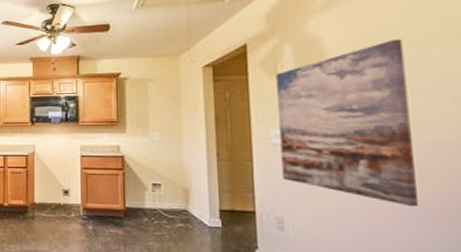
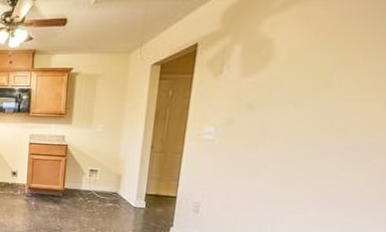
wall art: present [276,38,419,208] -> none [206,42,354,200]

